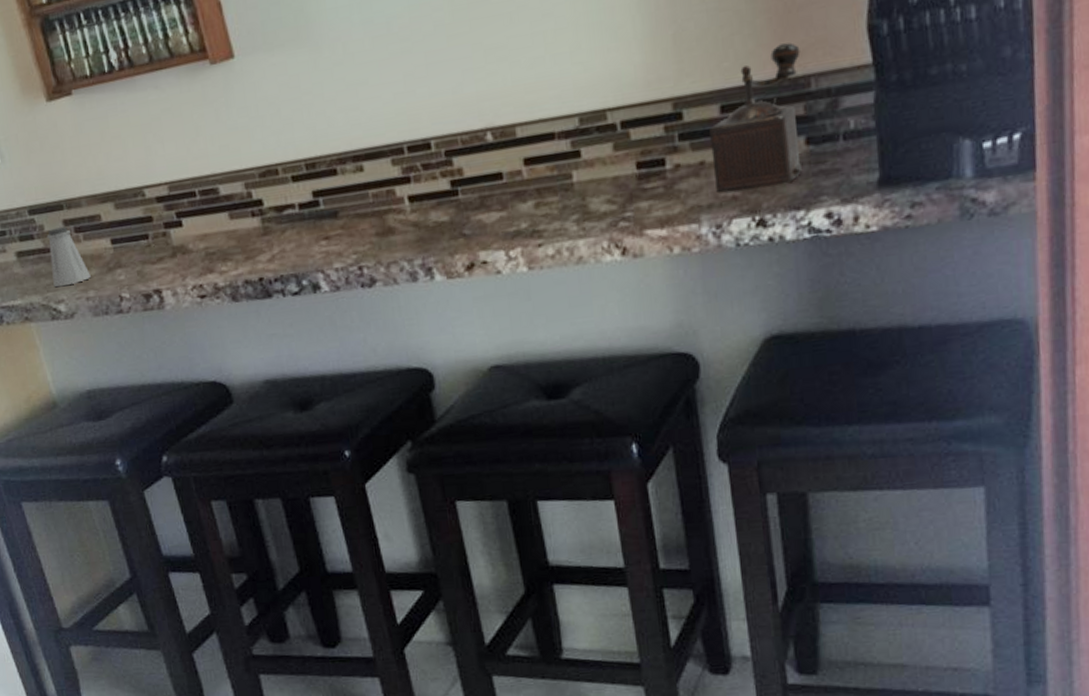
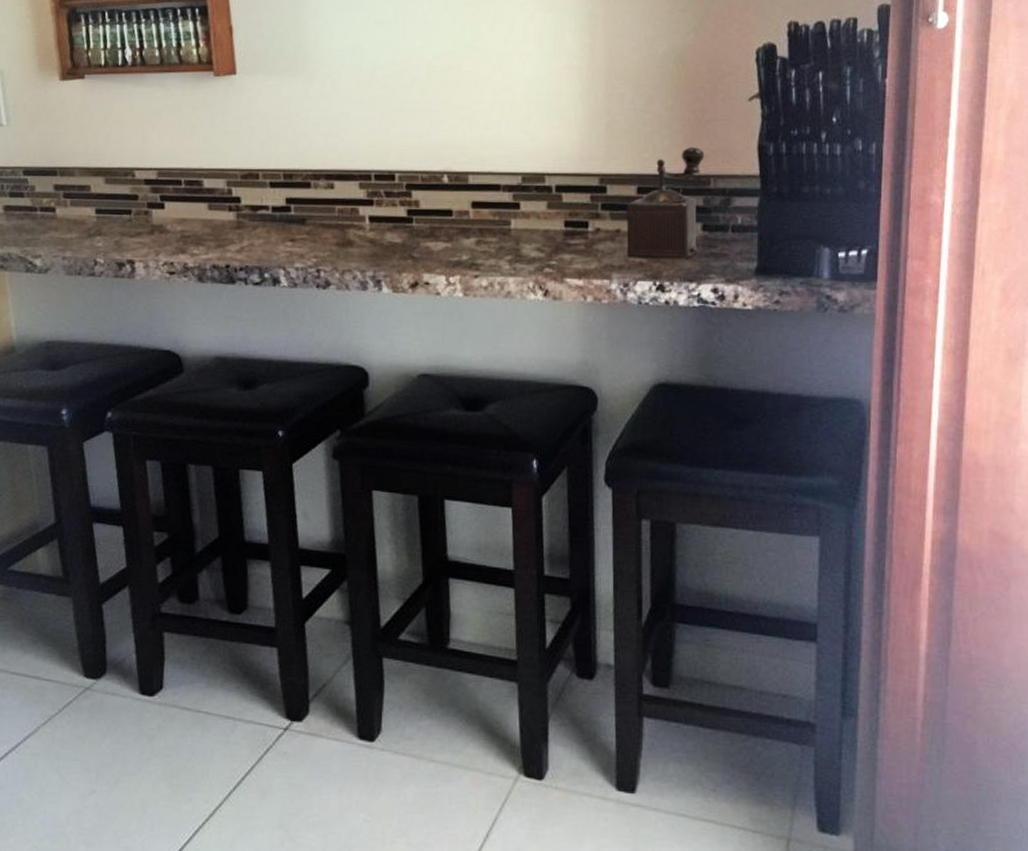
saltshaker: present [46,226,91,287] -> none [34,191,71,244]

